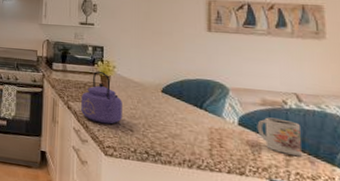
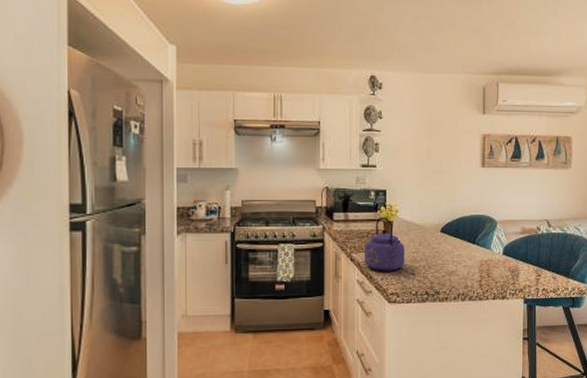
mug: present [257,117,302,156] -> none [517,244,548,274]

